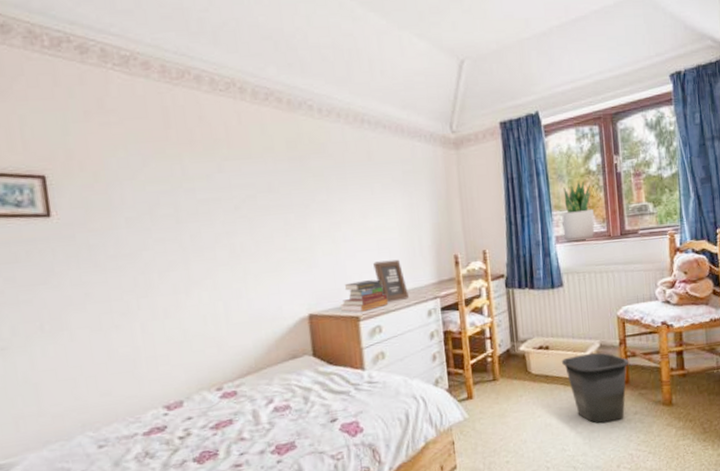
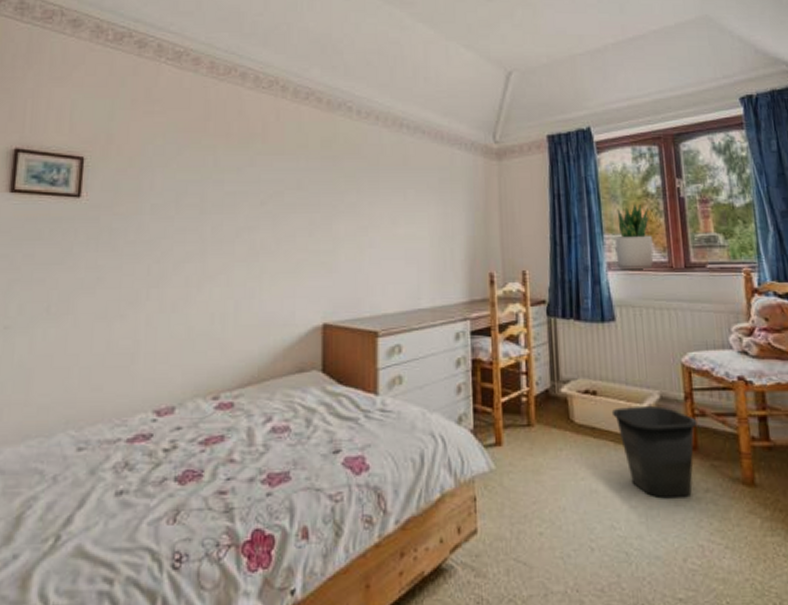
books: present [340,279,389,312] -> none [359,292,412,327]
picture frame: present [373,259,410,303] -> none [399,272,436,320]

